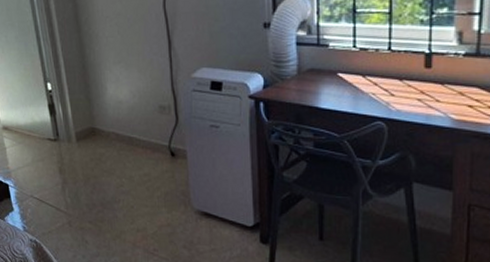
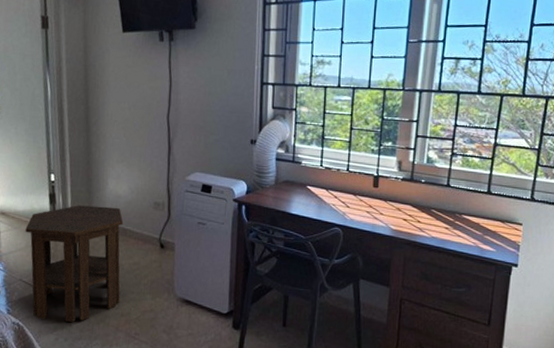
side table: none [29,114,134,238] -> present [25,205,124,322]

